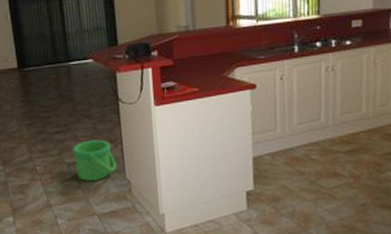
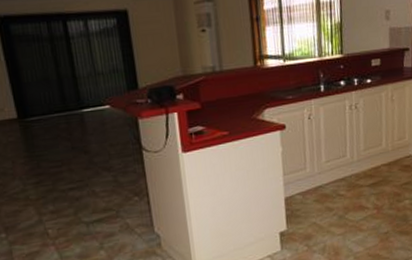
bucket: present [73,139,117,181] -> none [91,193,143,240]

